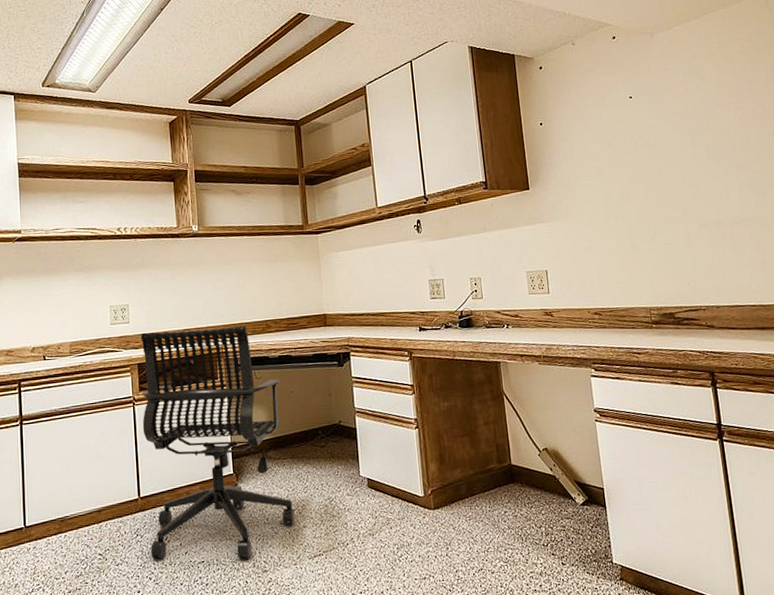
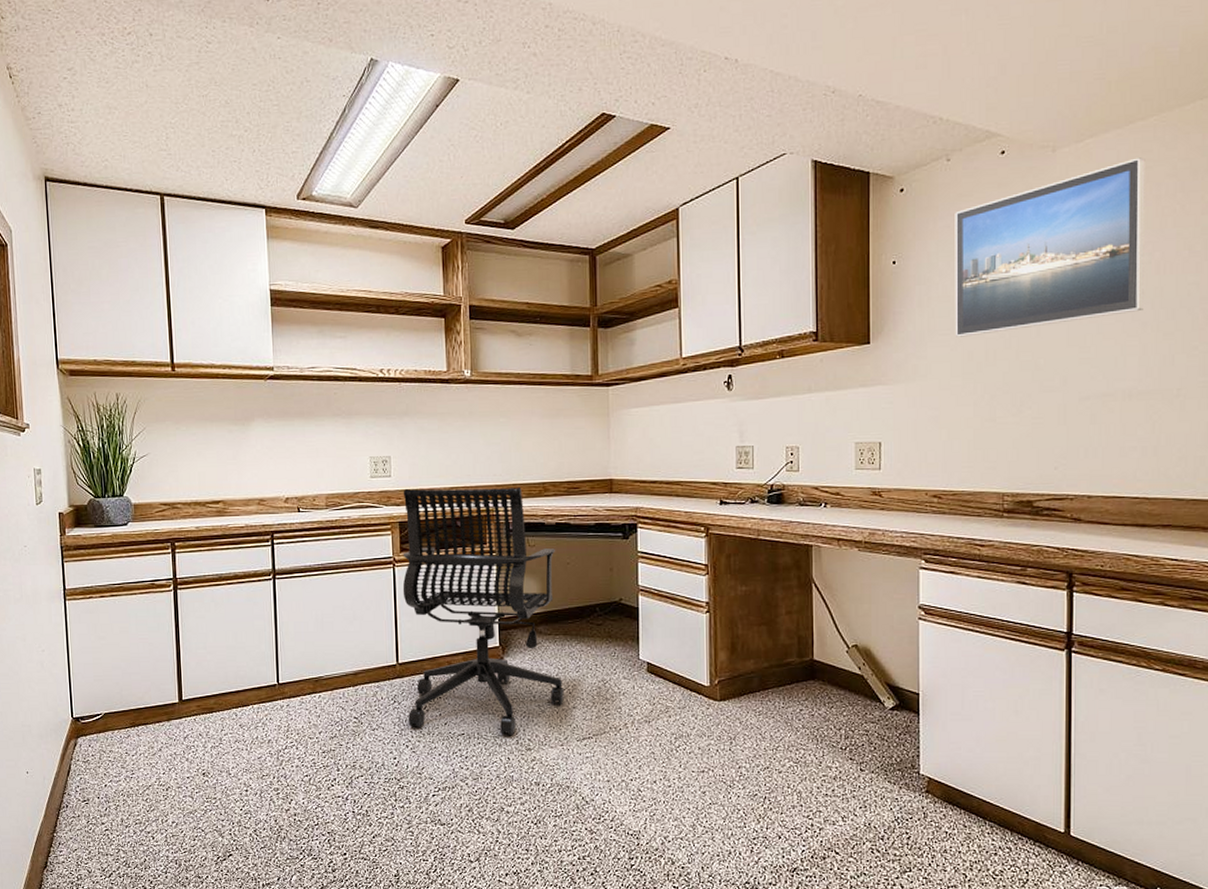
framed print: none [583,39,736,182] -> present [955,157,1145,337]

